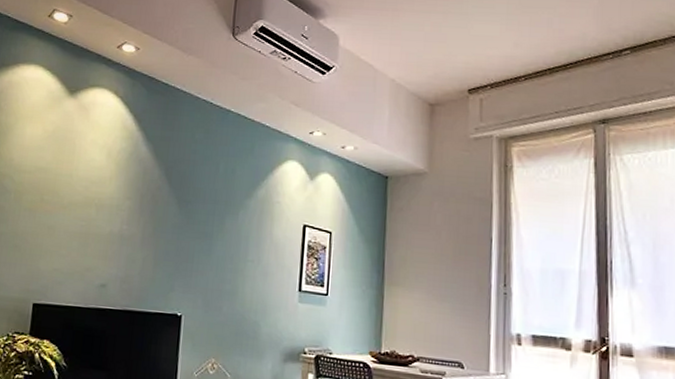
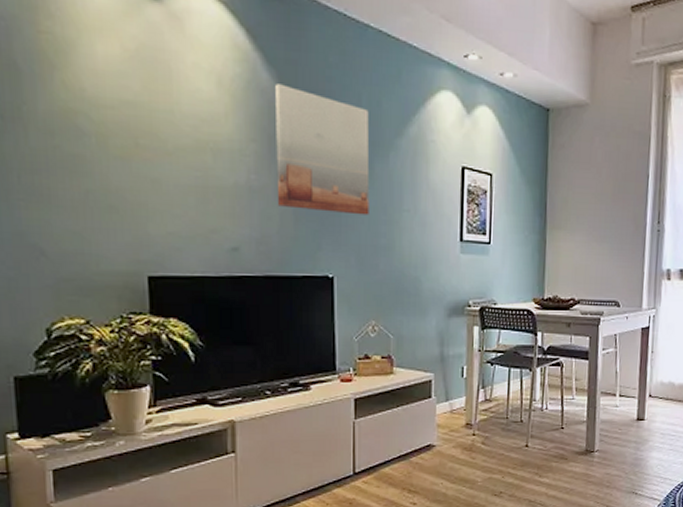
wall art: none [142,155,224,264] -> present [275,84,370,215]

